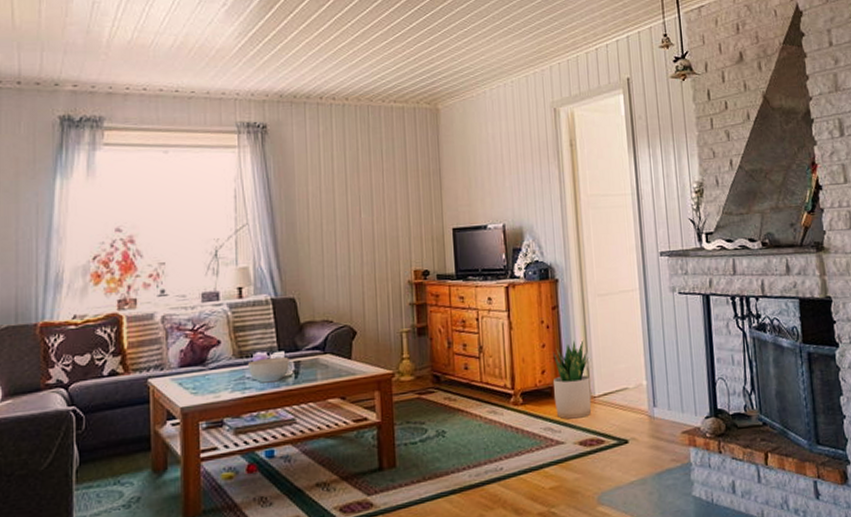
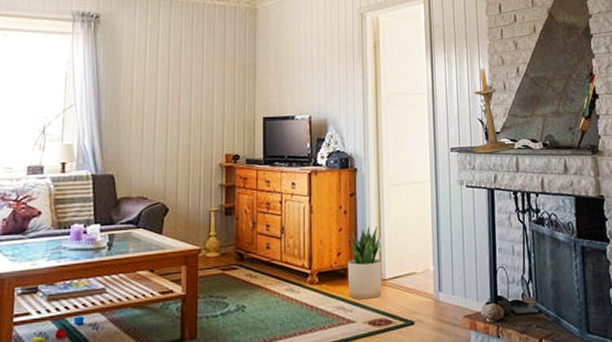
bowl: present [248,356,290,383] -> none [65,229,104,254]
candlestick: none [684,153,732,258] -> present [472,59,516,154]

